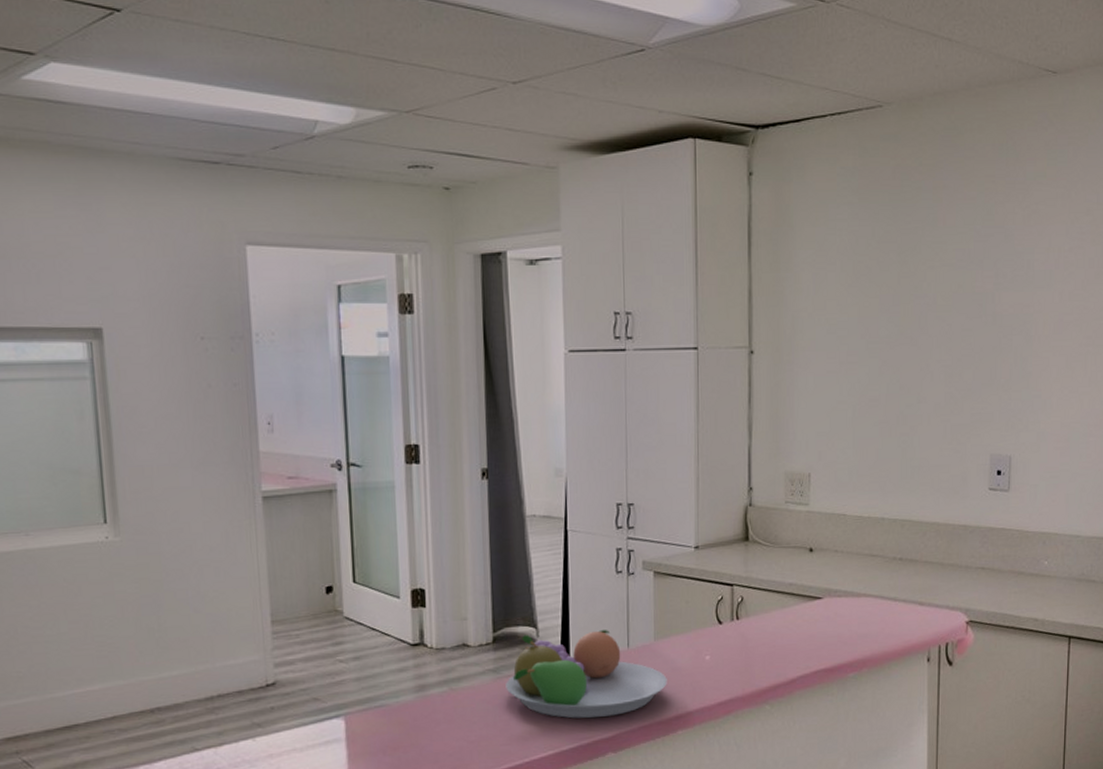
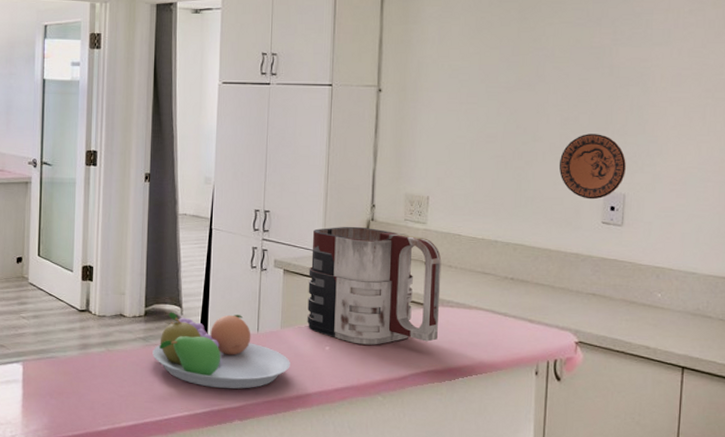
mug: none [682,514,827,649] -> present [307,226,442,345]
decorative plate: none [944,391,1011,465] -> present [558,134,626,200]

